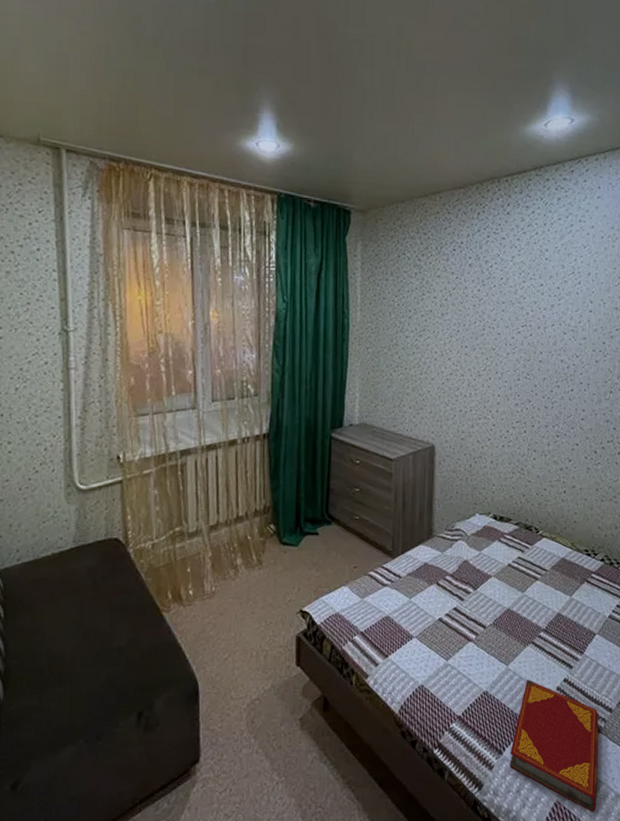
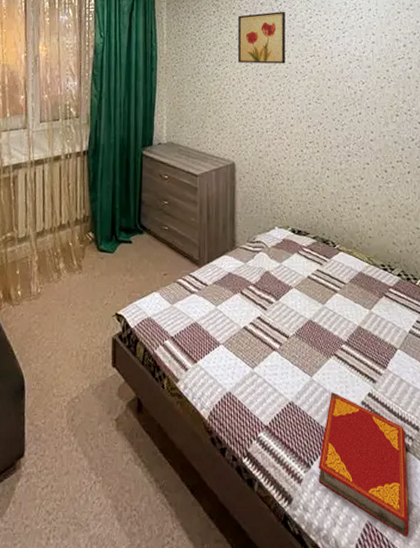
wall art: none [442,274,496,335] -> present [238,11,286,64]

